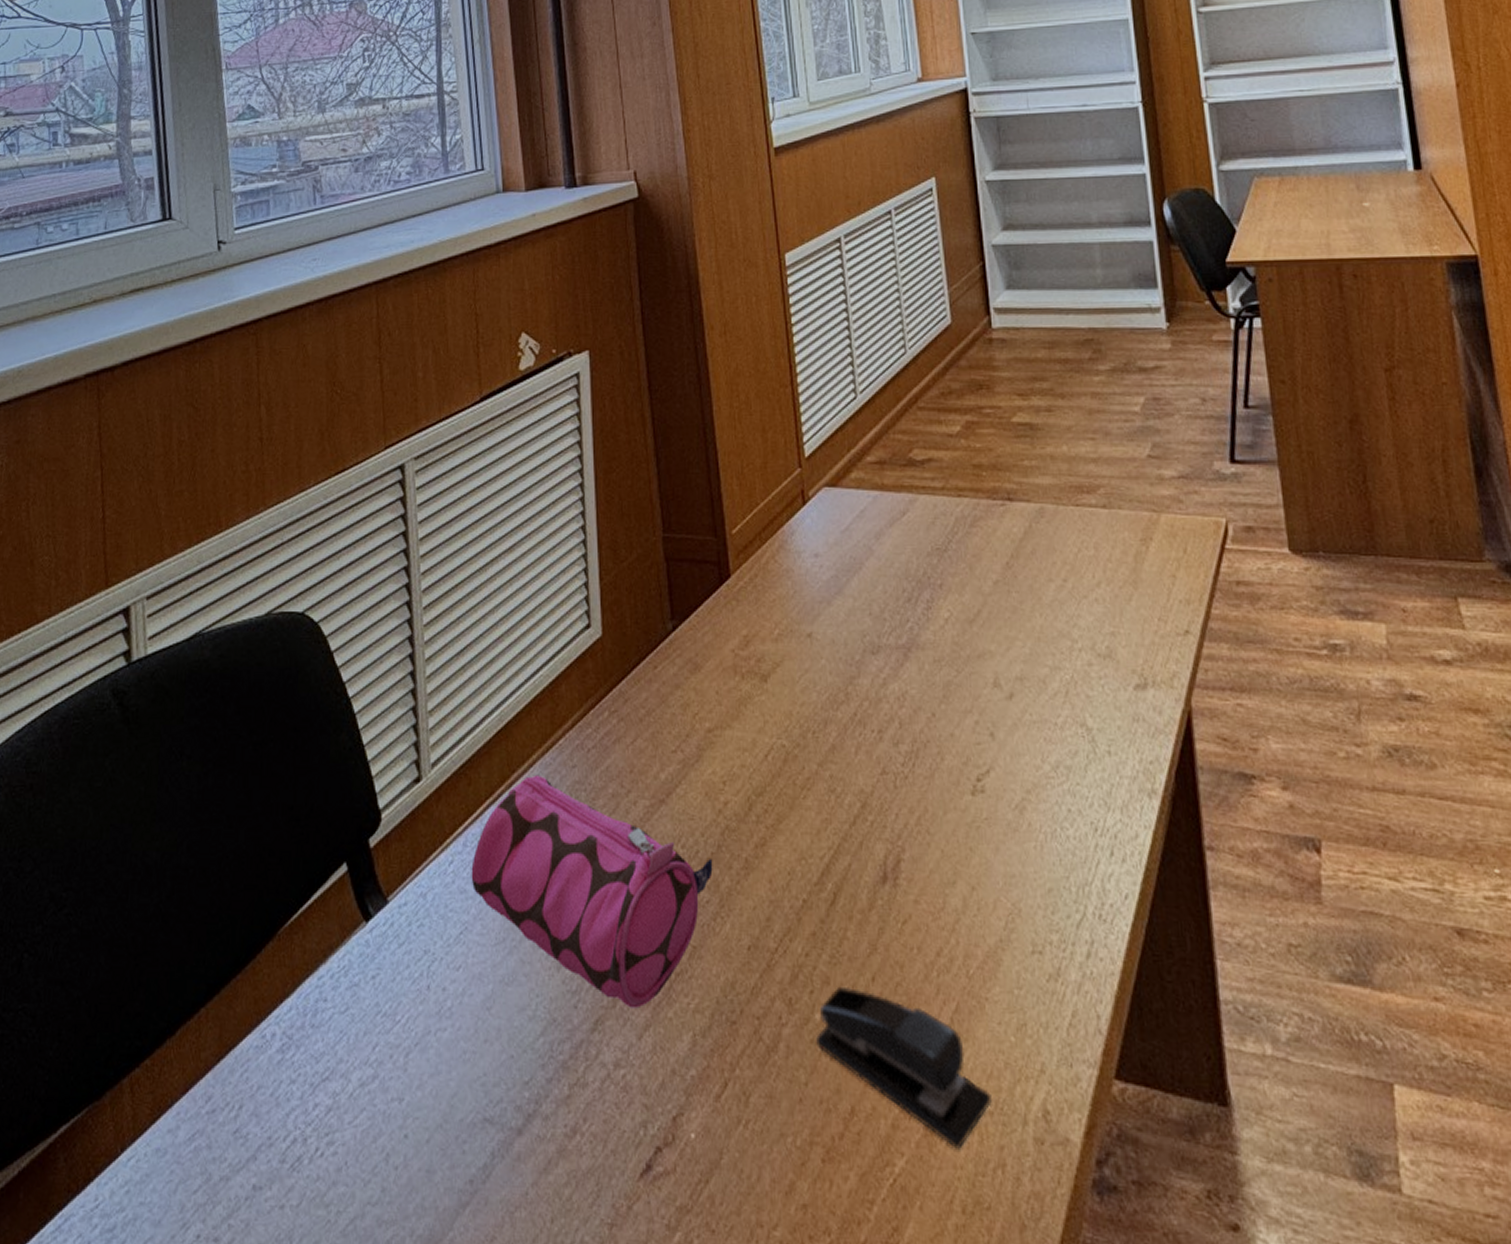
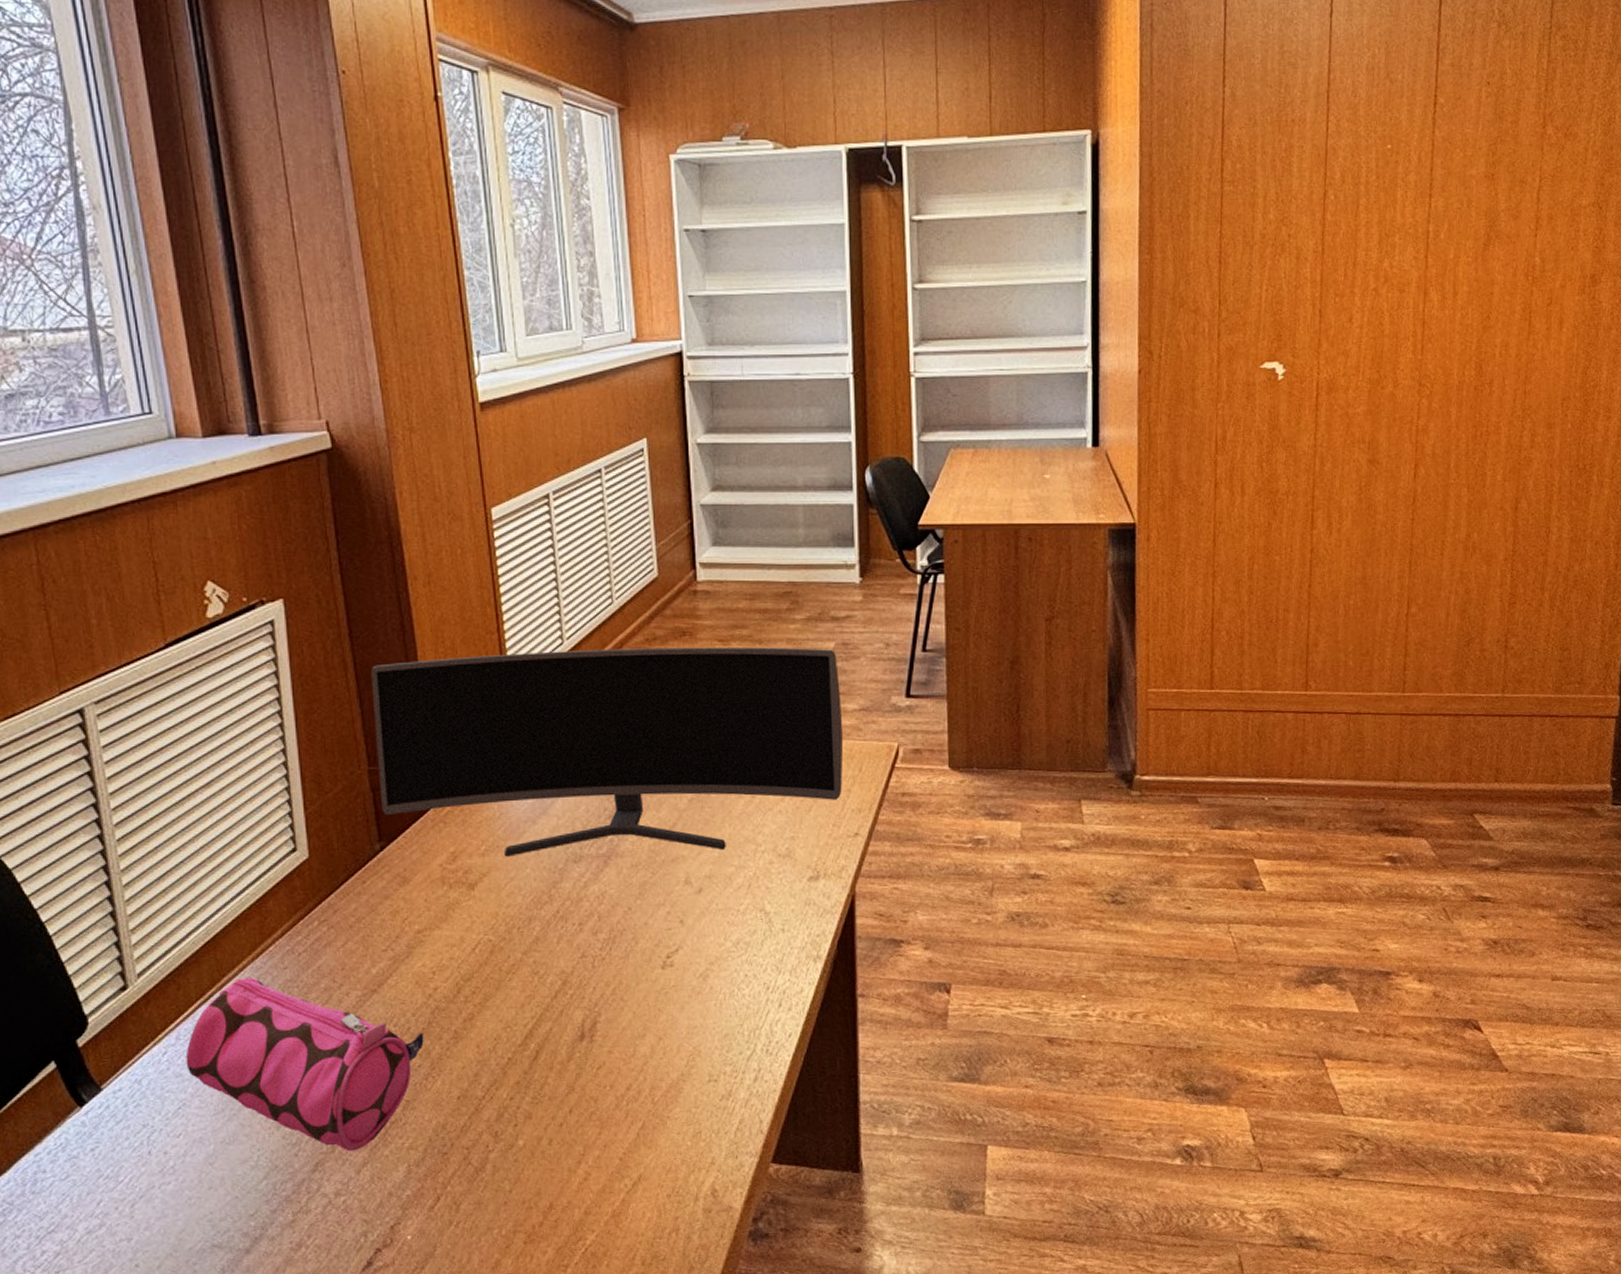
monitor: none [668,401,1166,646] -> present [371,646,843,857]
stapler: present [816,986,992,1151] -> none [519,1119,669,1224]

